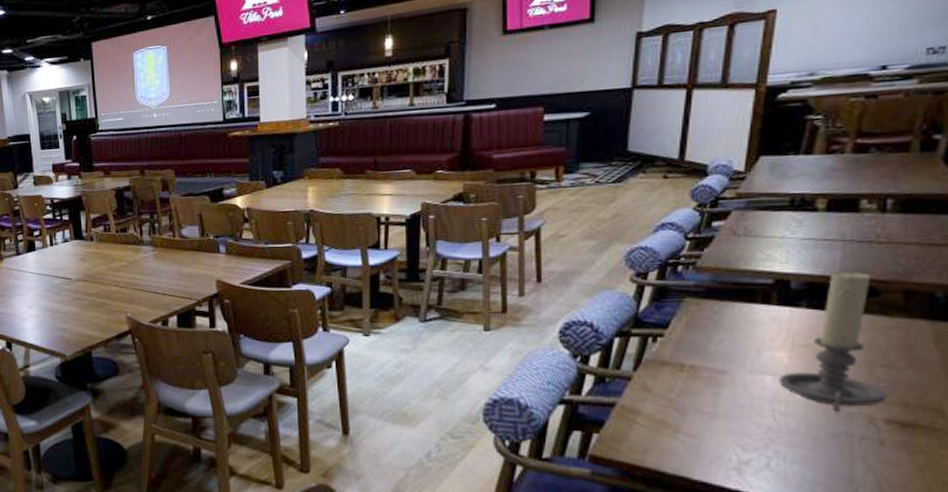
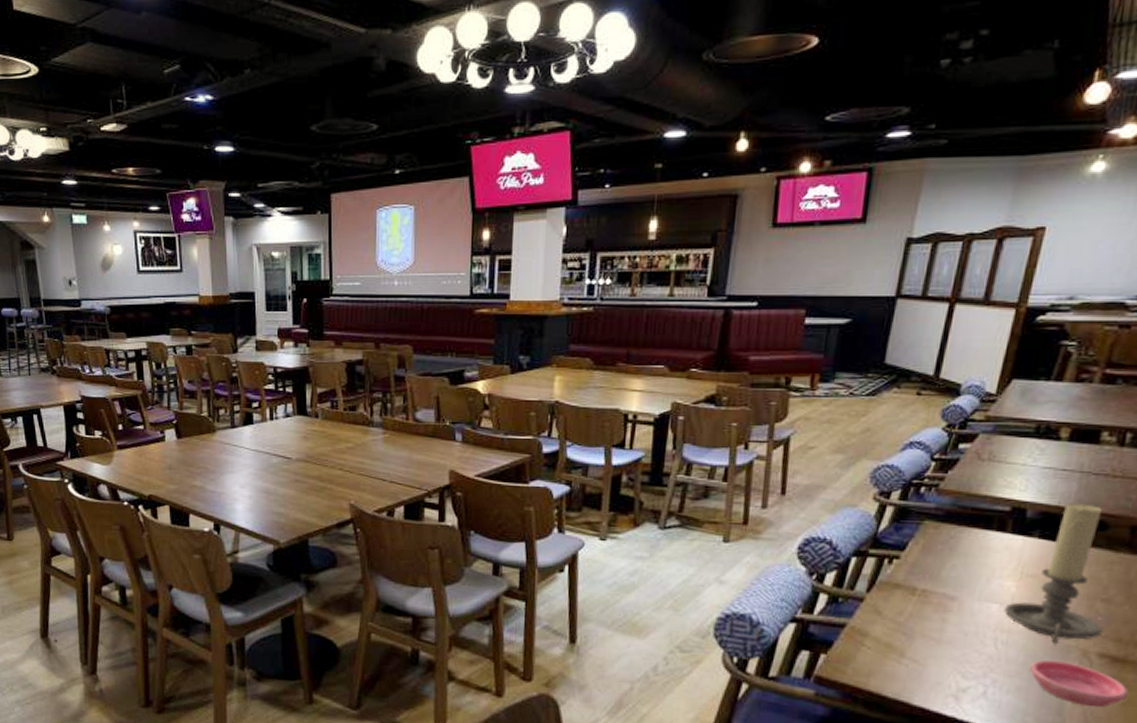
saucer: none [813,428,923,474] -> present [1030,659,1129,708]

